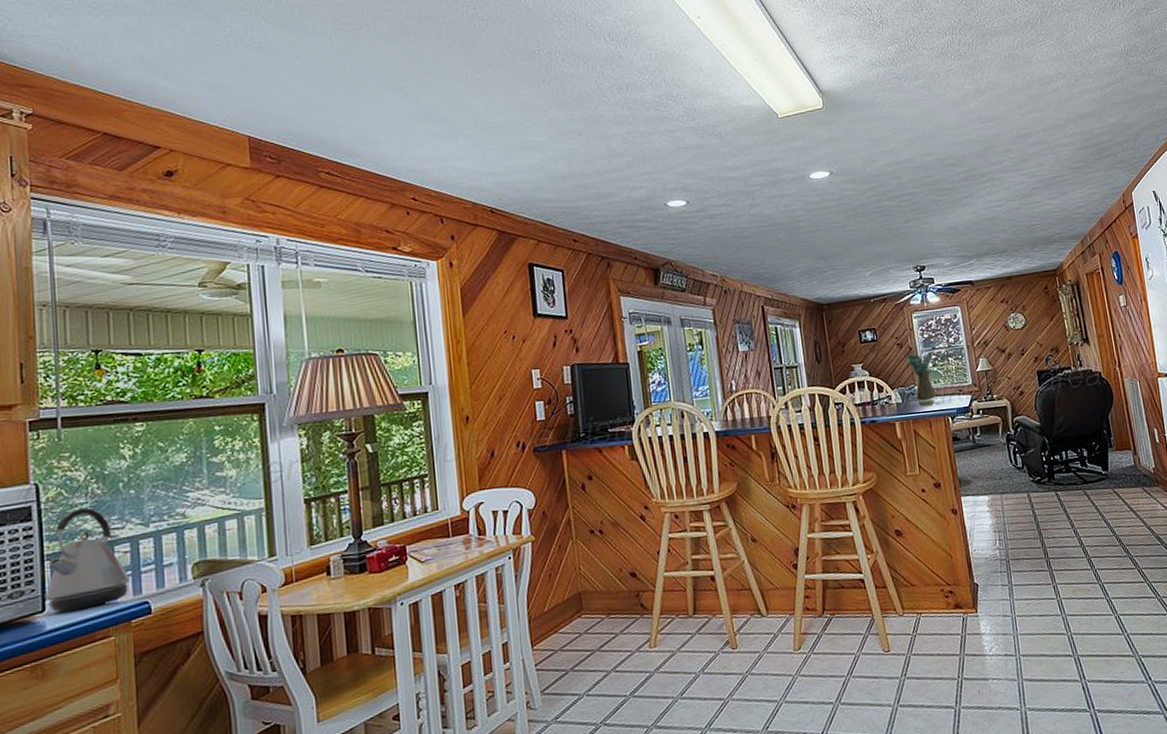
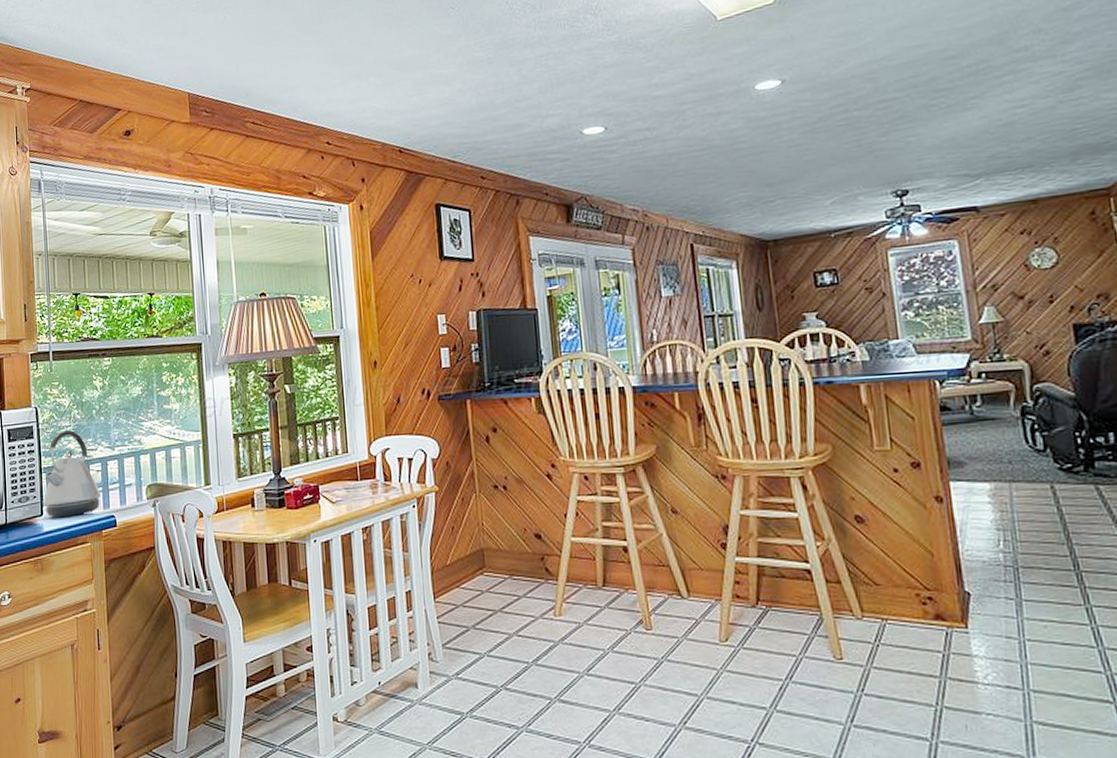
vase: present [906,351,936,408] -> none [877,297,918,368]

